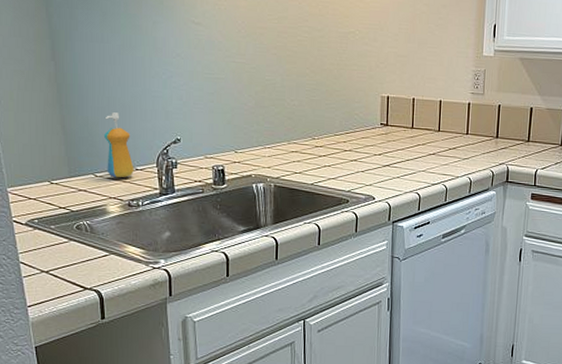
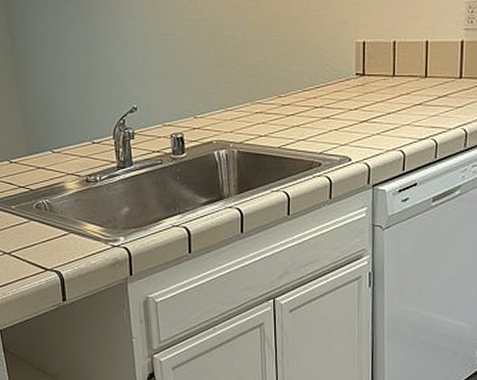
soap dispenser: present [104,112,134,177] -> none [60,84,91,152]

